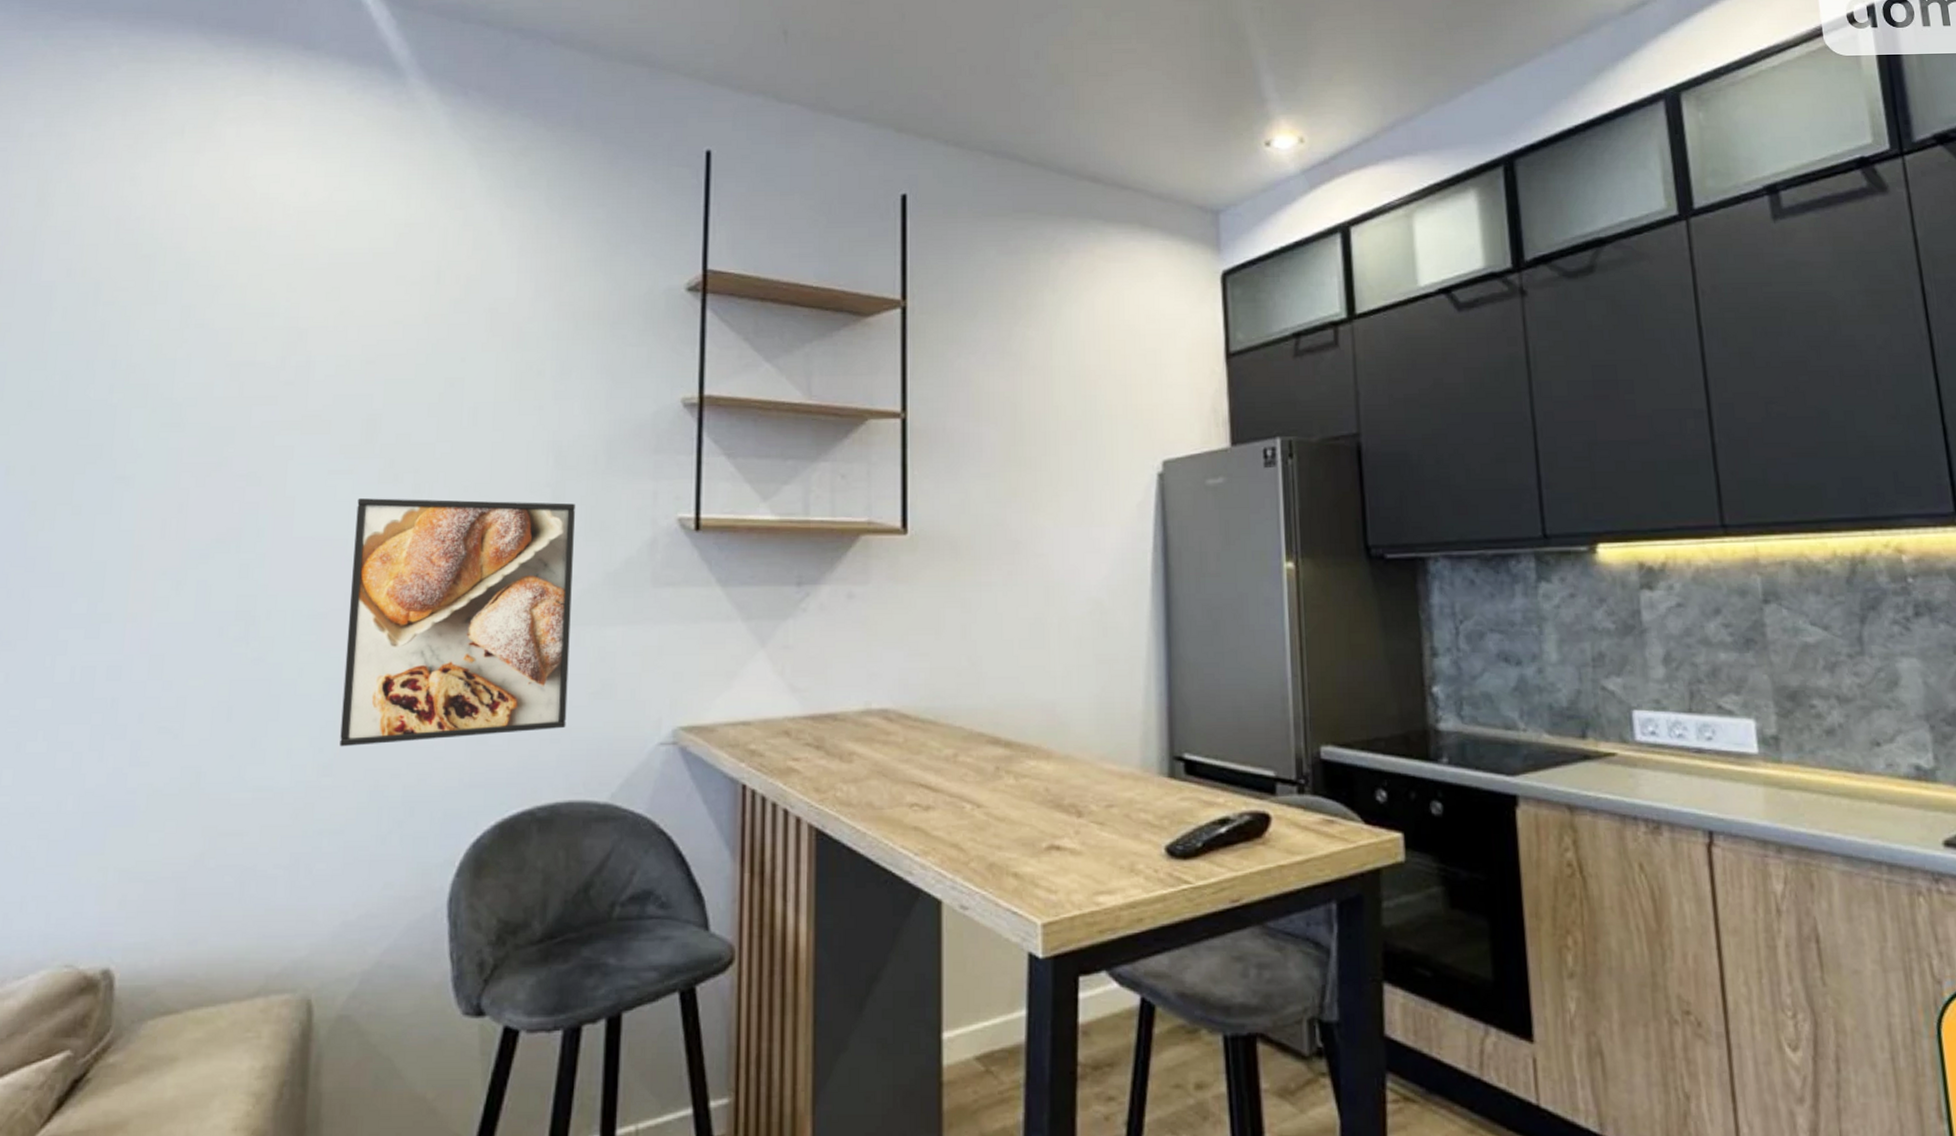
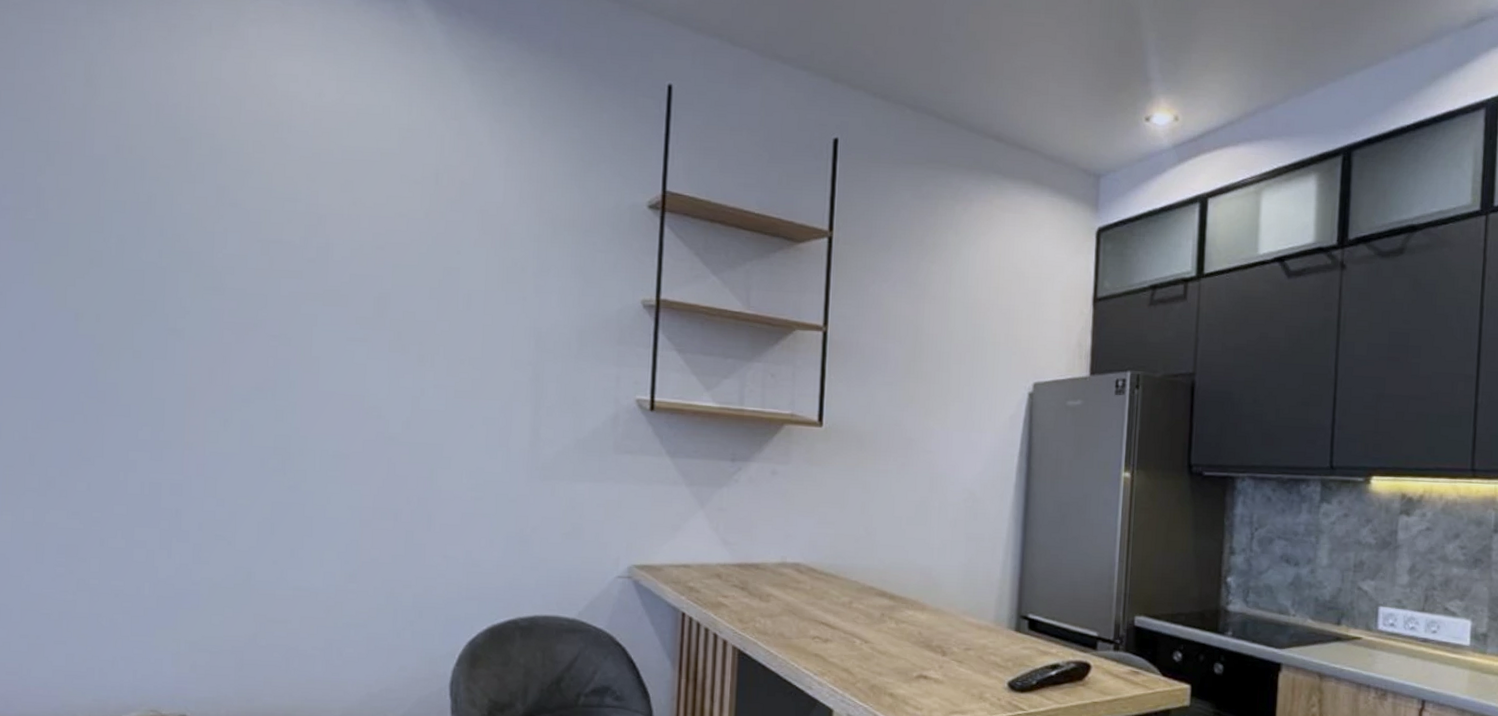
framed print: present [340,498,575,747] -> none [362,363,552,561]

